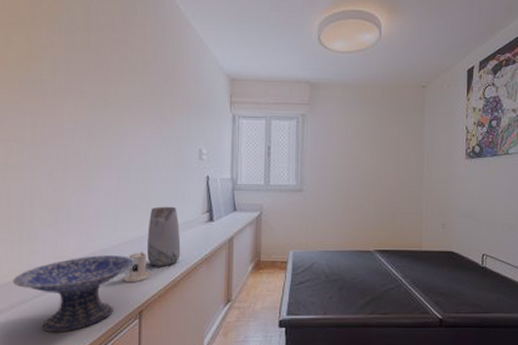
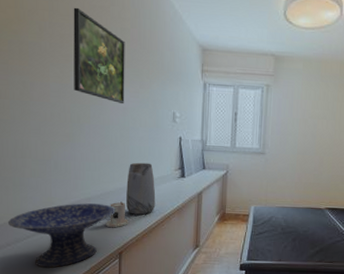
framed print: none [90,41,146,143] -> present [73,7,125,104]

